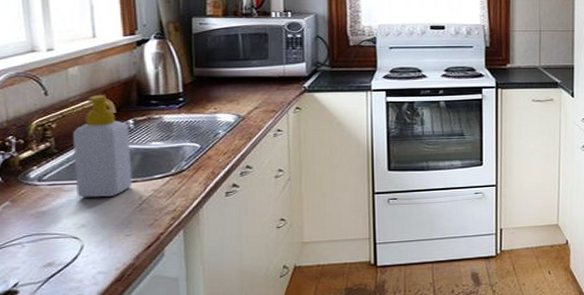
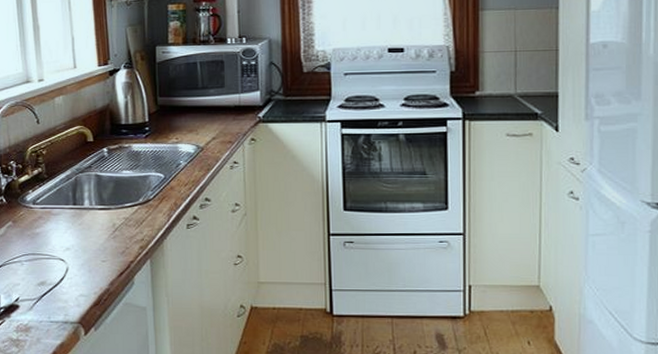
soap bottle: present [72,95,133,198] -> none [58,124,107,222]

